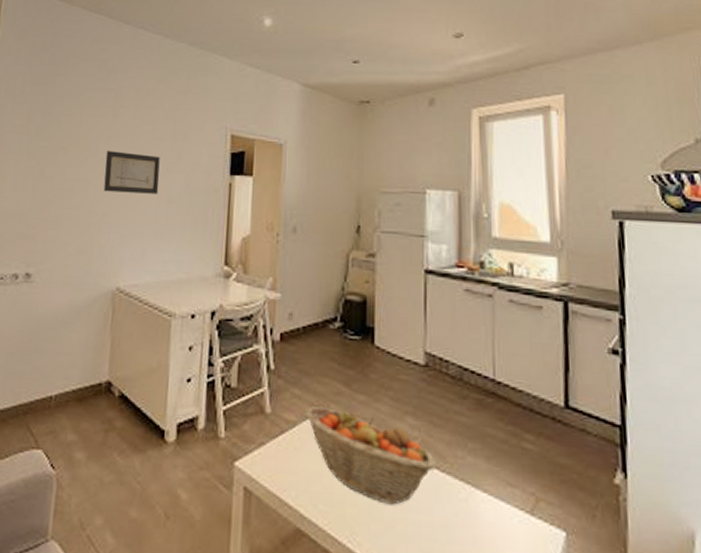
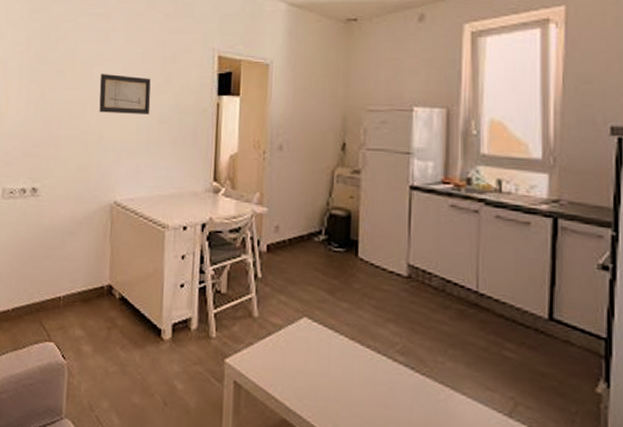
fruit basket: present [305,407,437,505] -> none [290,312,417,403]

